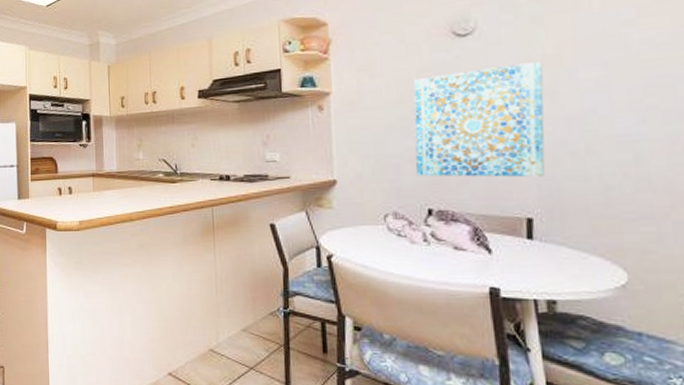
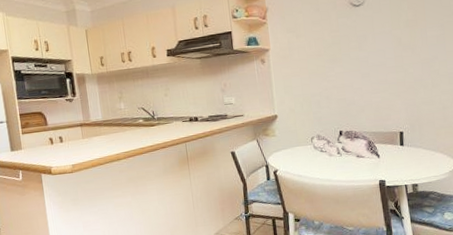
wall art: present [413,62,545,178] -> none [326,25,409,108]

